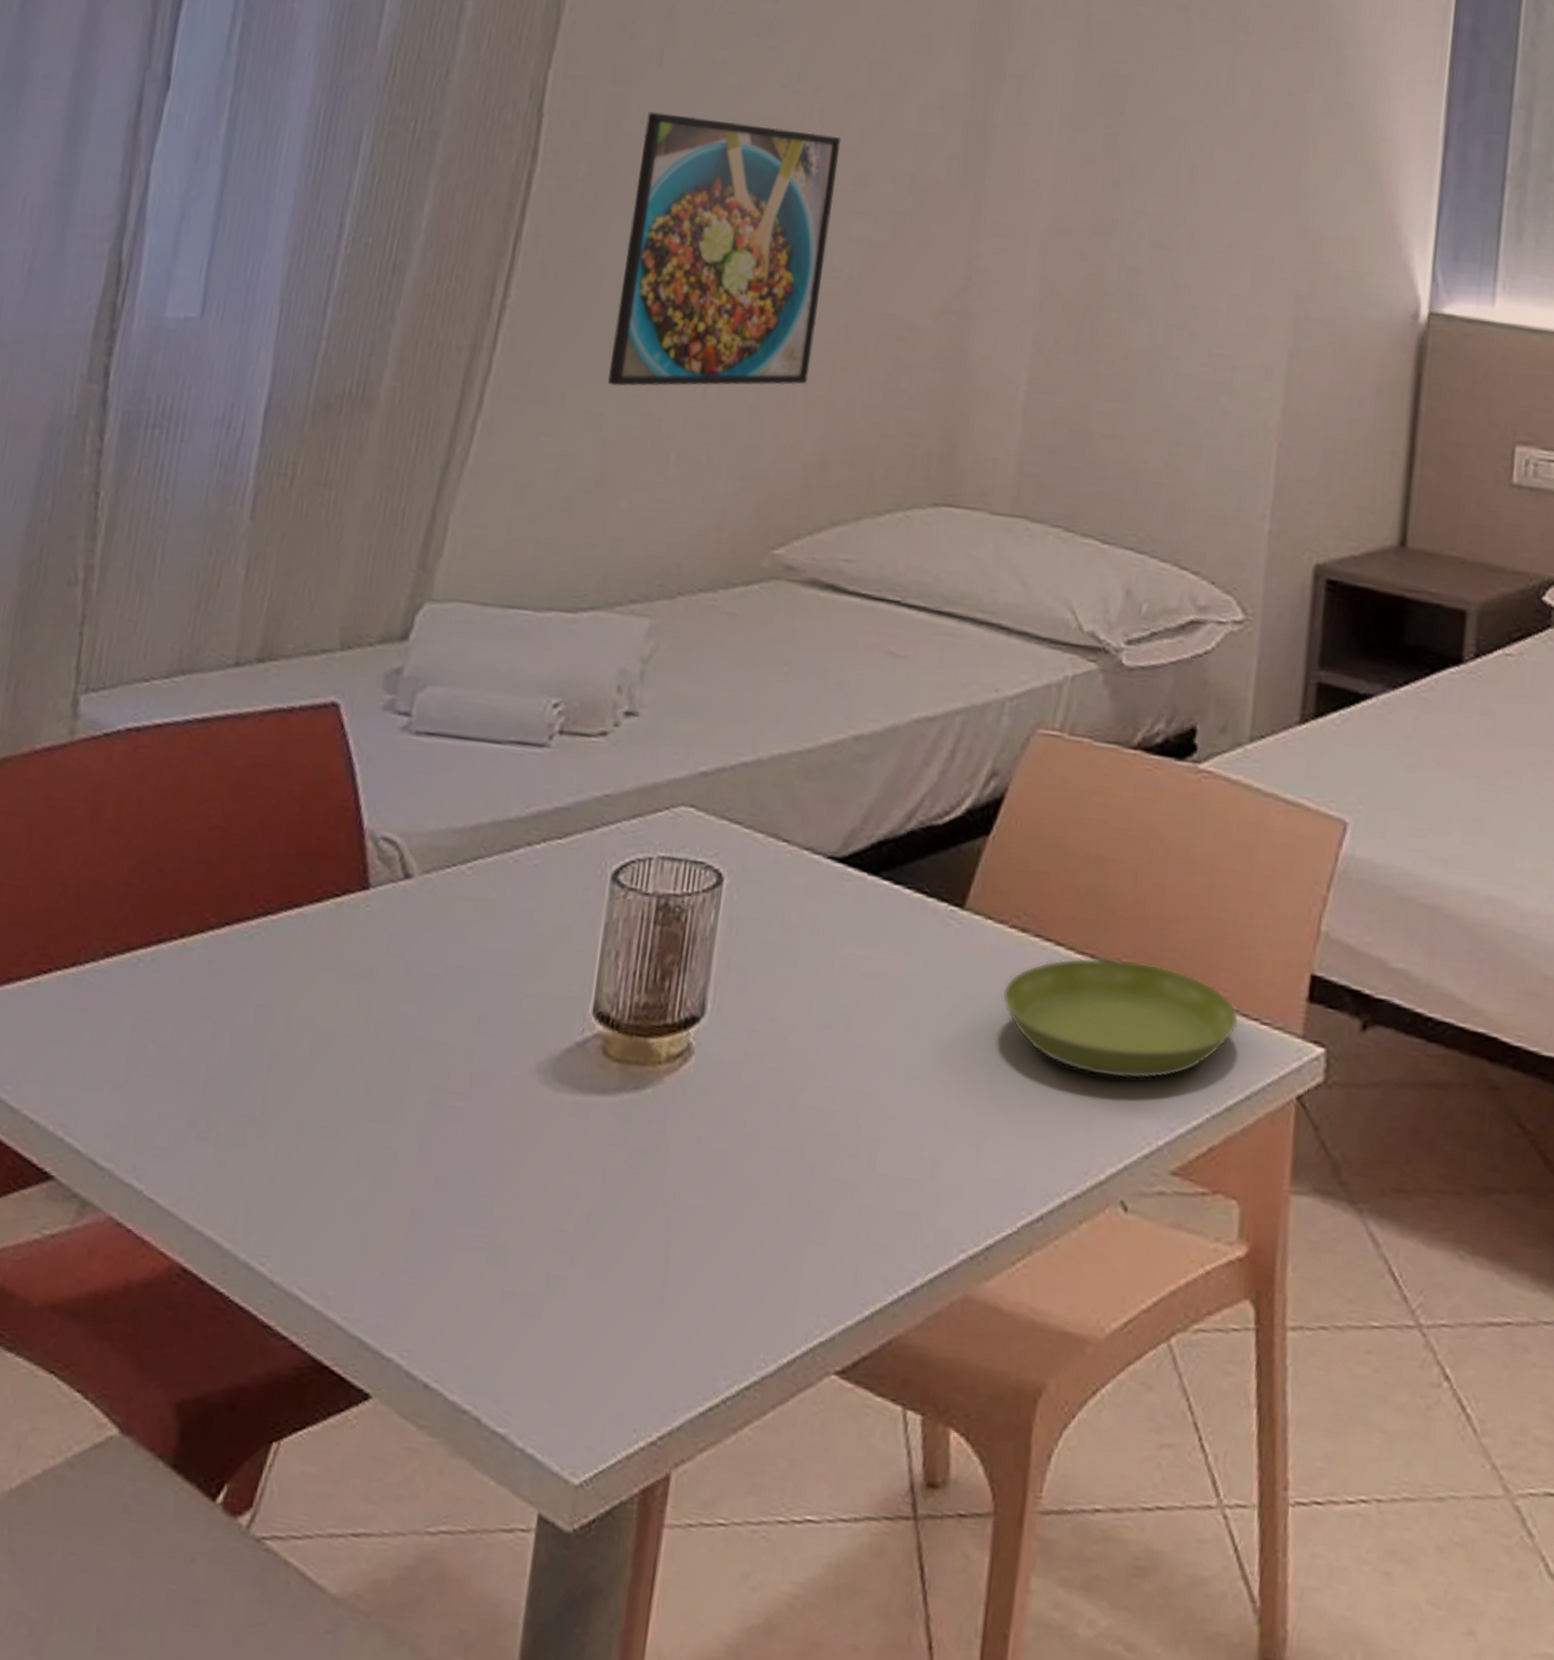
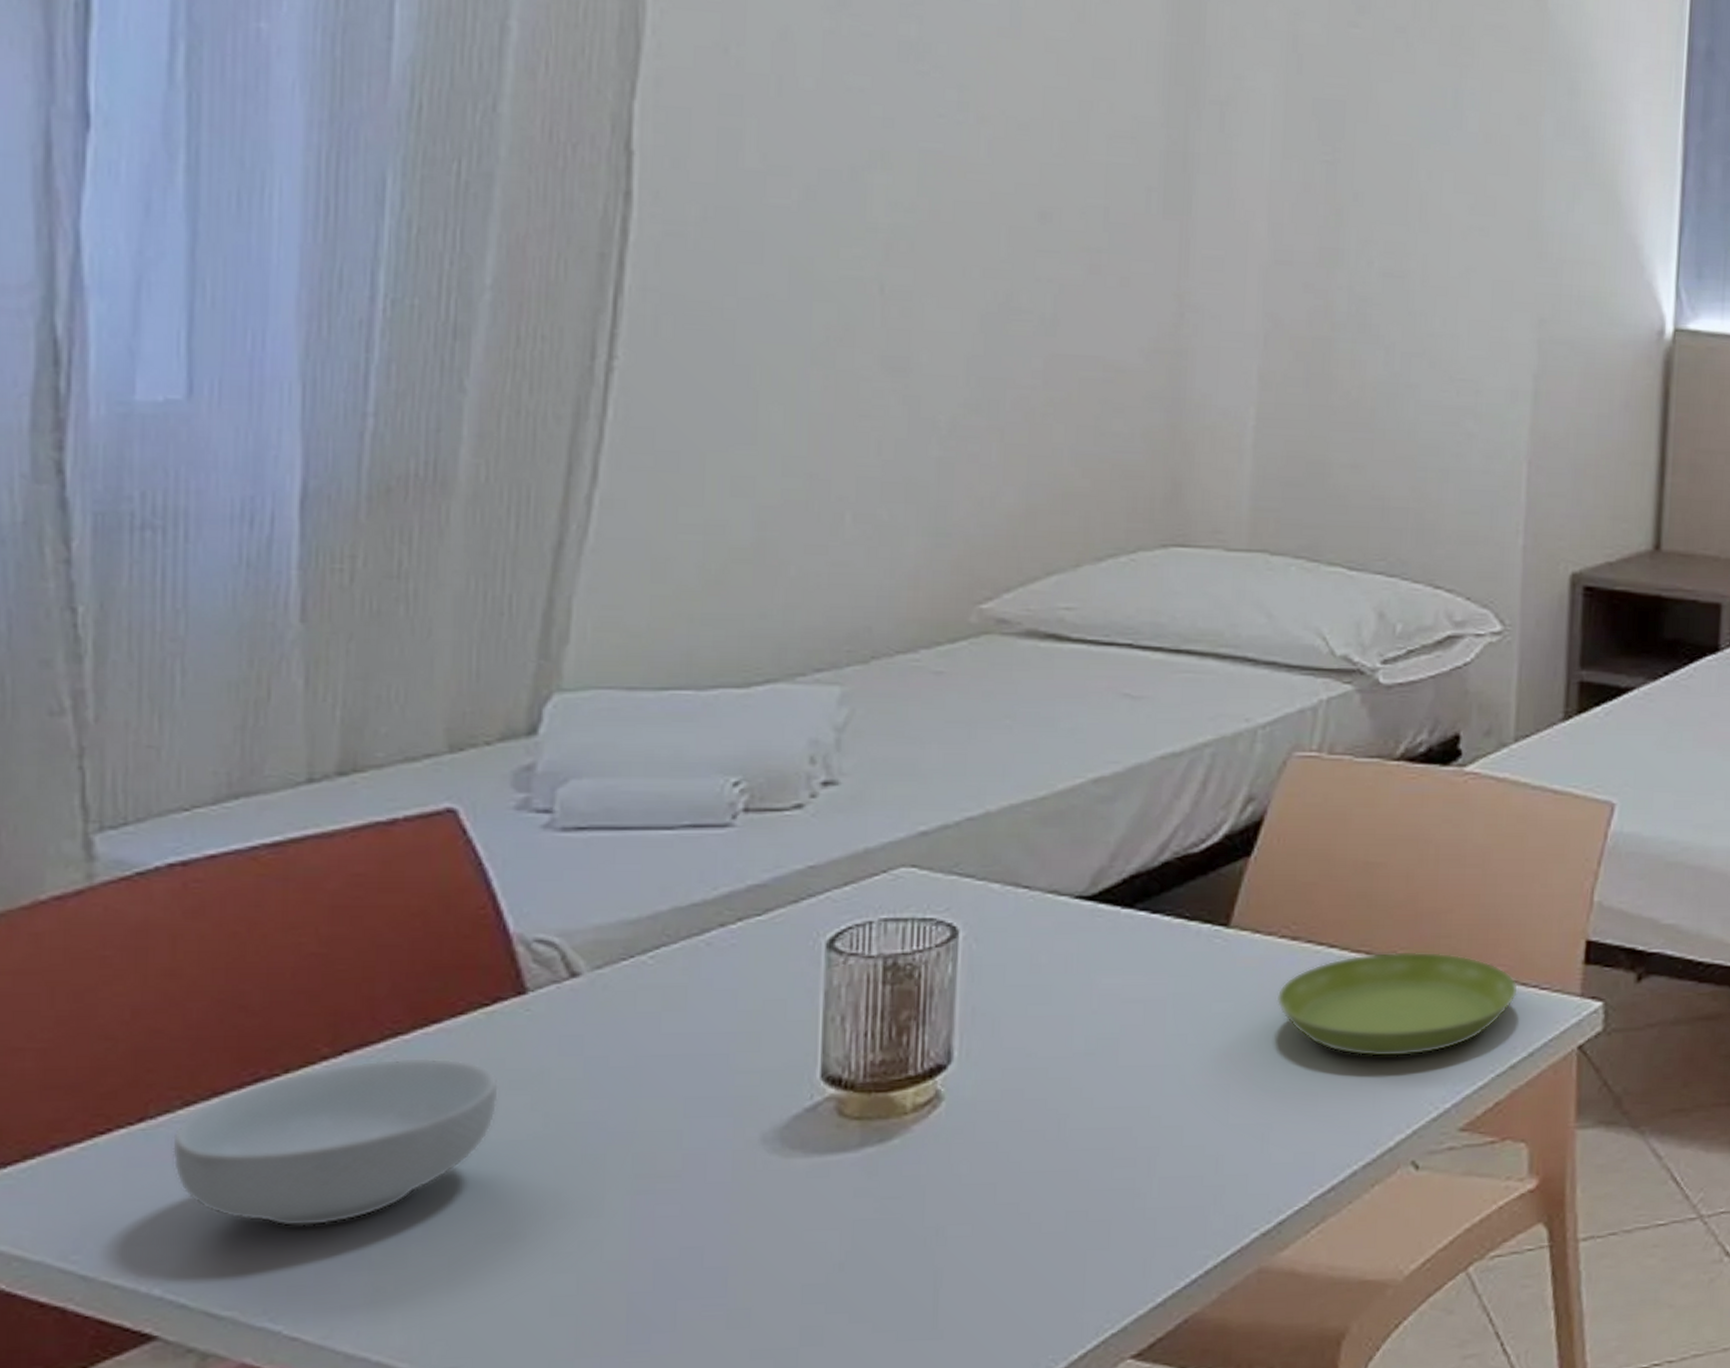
cereal bowl: none [89,936,337,1092] -> present [172,1058,500,1227]
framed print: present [608,112,841,387] -> none [757,146,1017,448]

